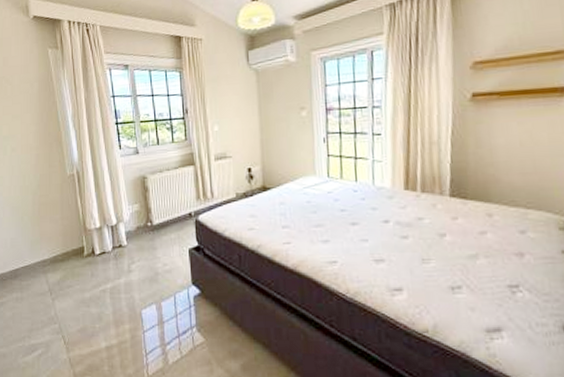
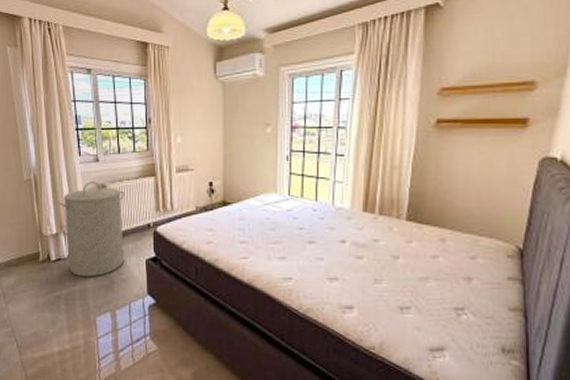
laundry hamper: none [100,173,167,270] -> present [57,181,125,277]

